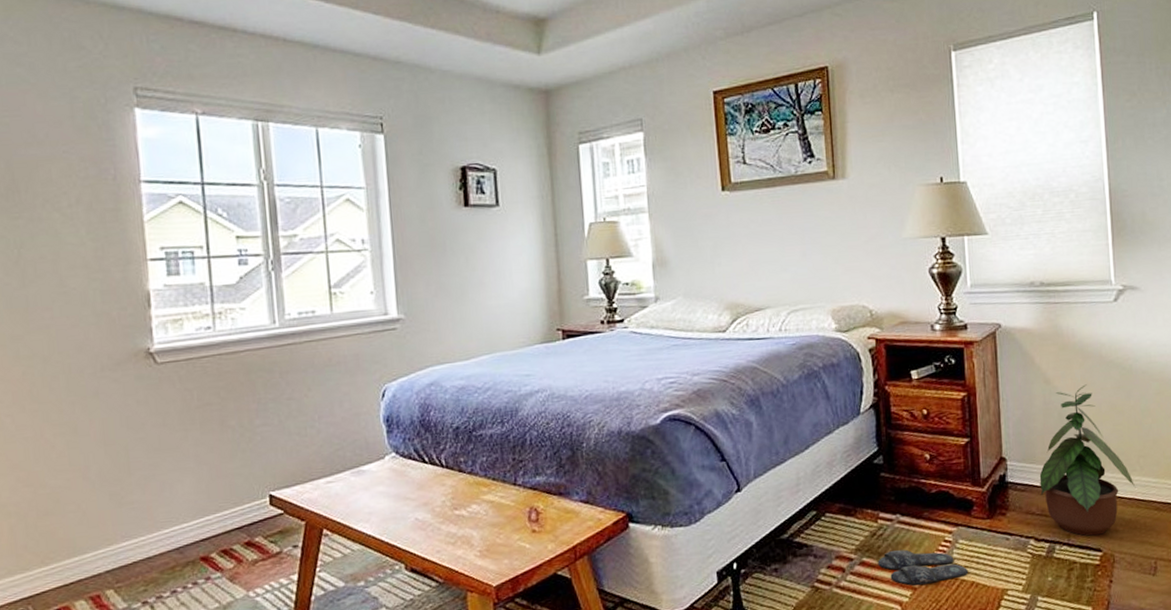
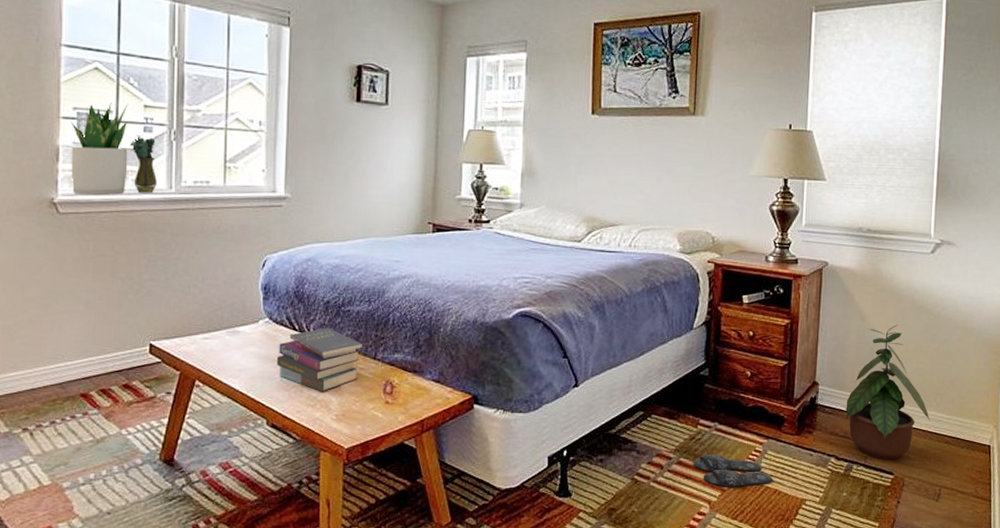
planter: none [160,236,226,342] -> present [71,102,129,196]
vase: none [225,269,259,332] -> present [130,135,157,193]
books: none [409,456,500,528] -> present [277,327,362,392]

